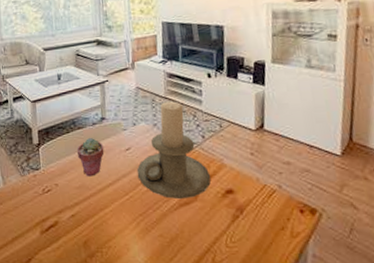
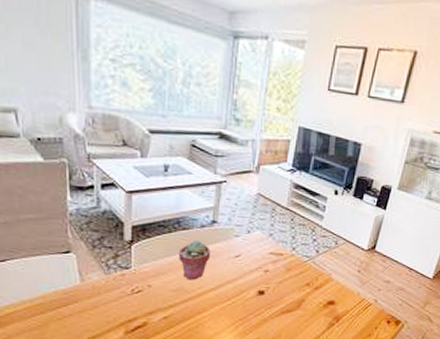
candle holder: present [136,101,211,200] -> none [243,213,317,307]

